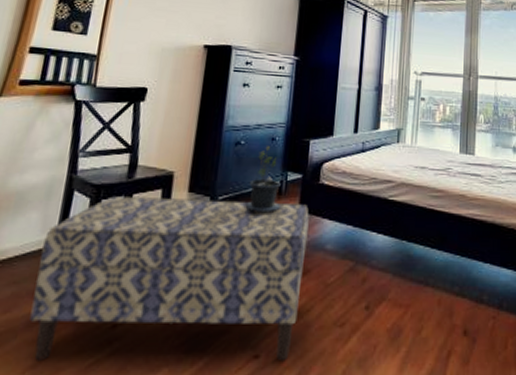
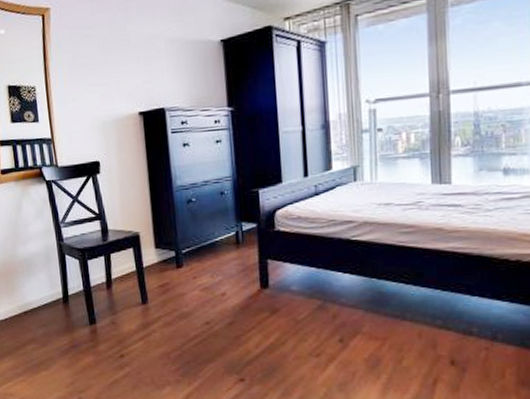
bench: present [30,196,309,362] -> none [54,251,274,384]
potted plant: present [245,146,282,214] -> none [207,200,242,263]

